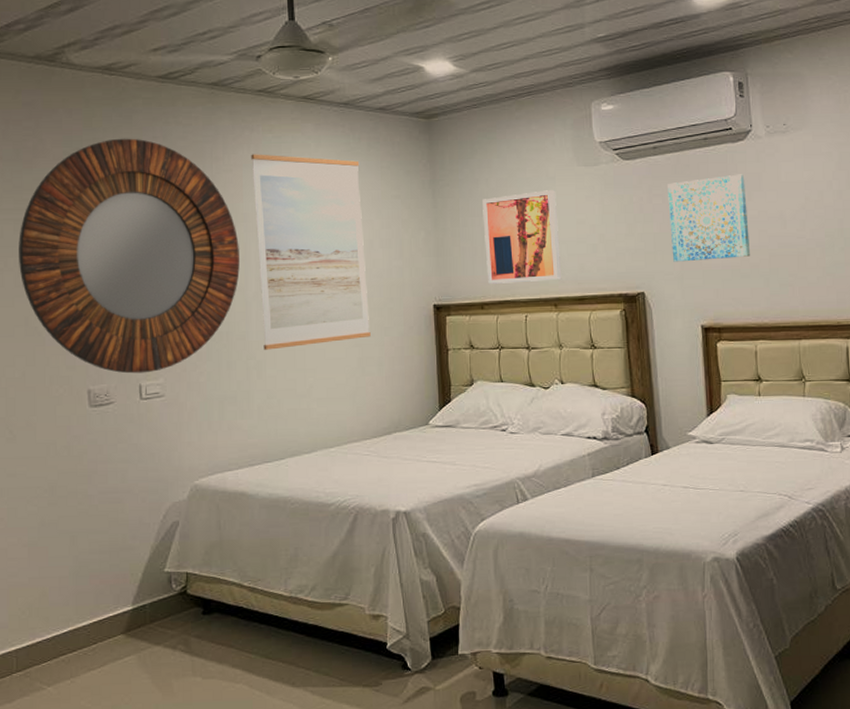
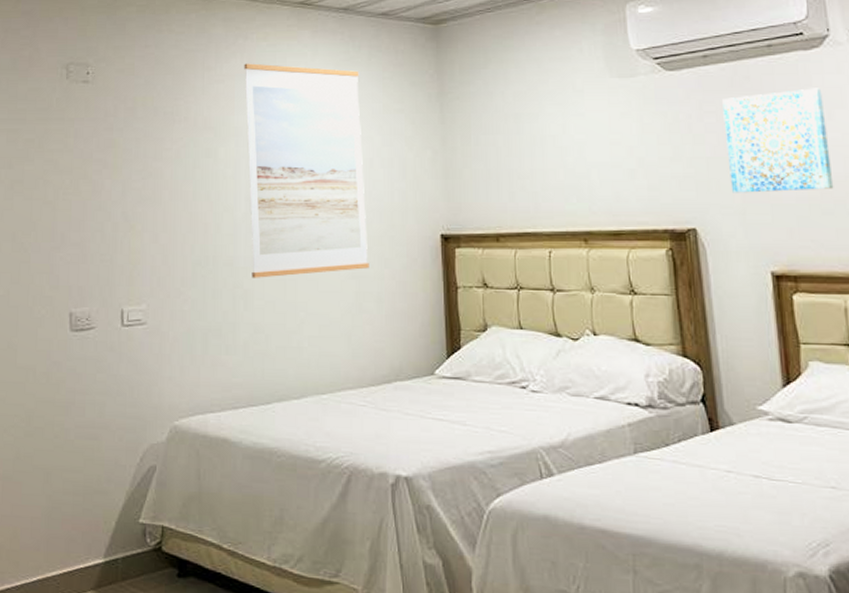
home mirror: present [19,138,240,374] -> none [9,47,229,298]
wall art: present [482,190,562,284] -> none [497,105,593,212]

